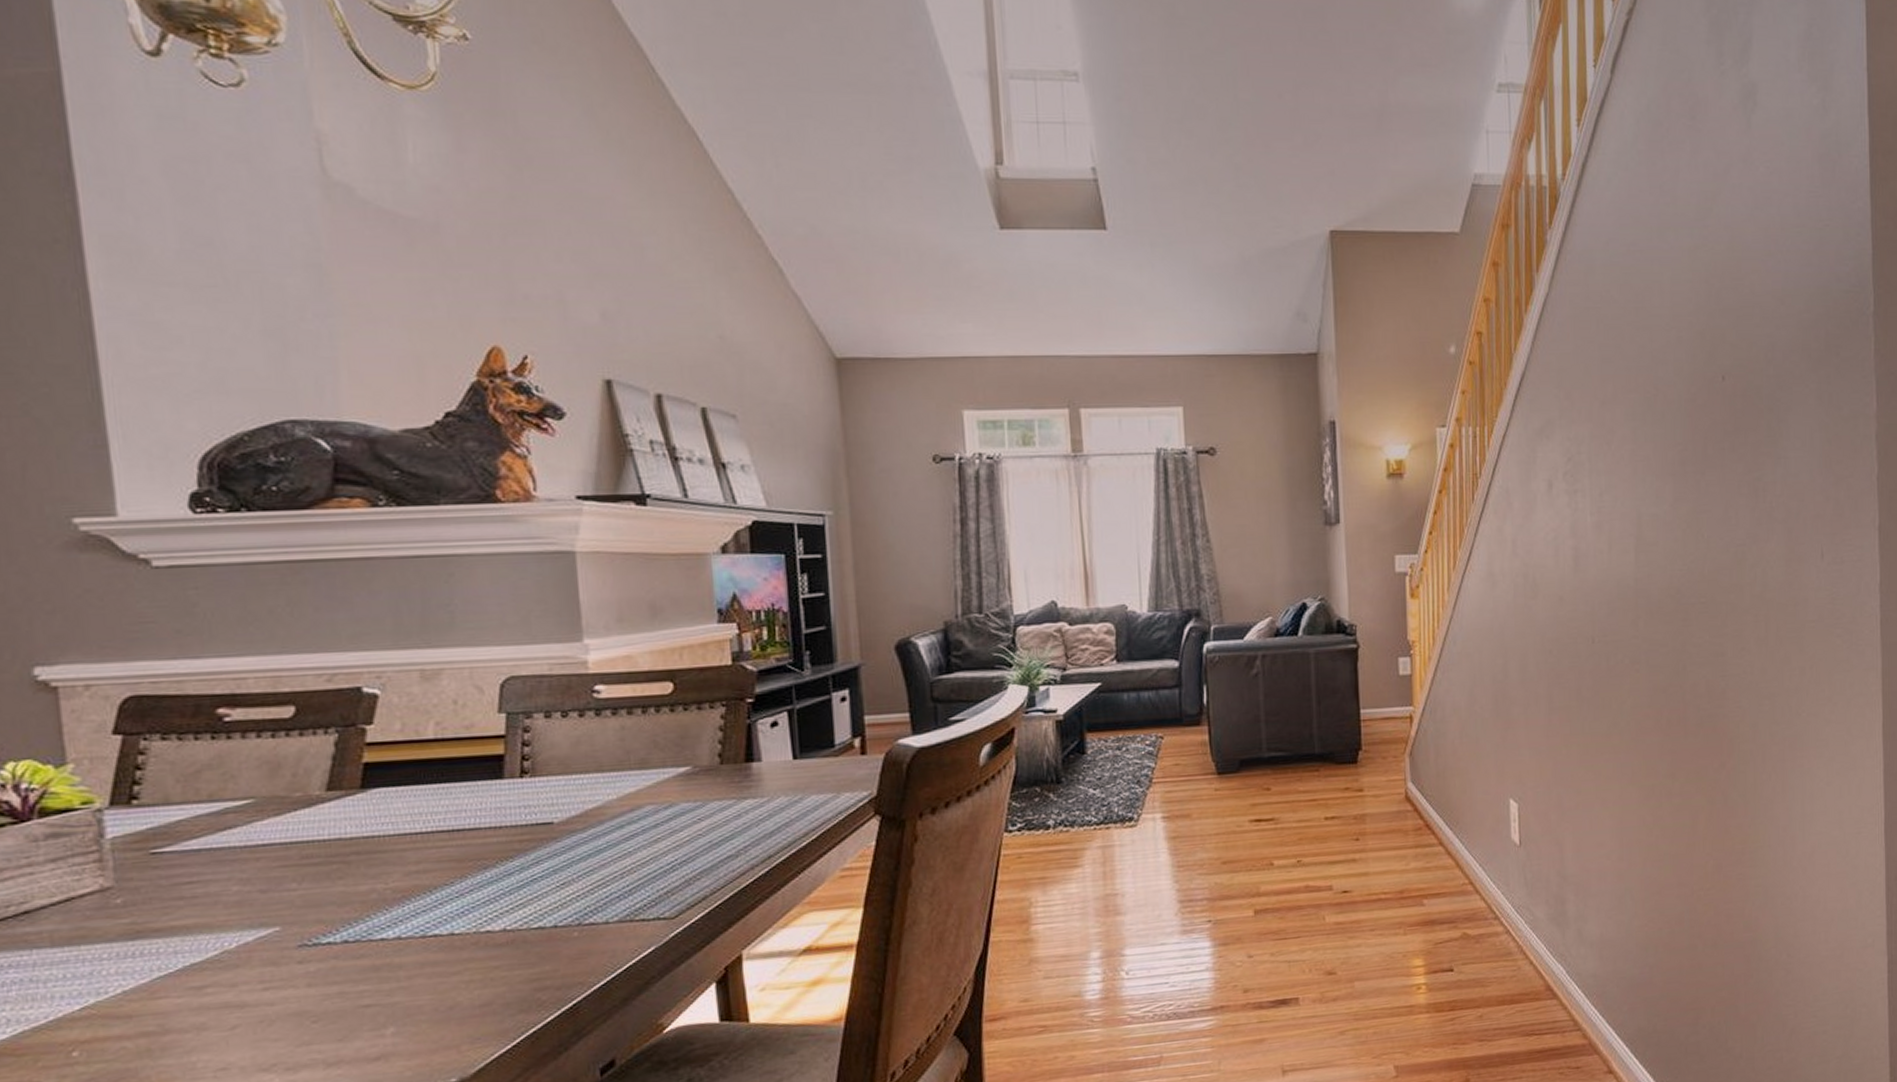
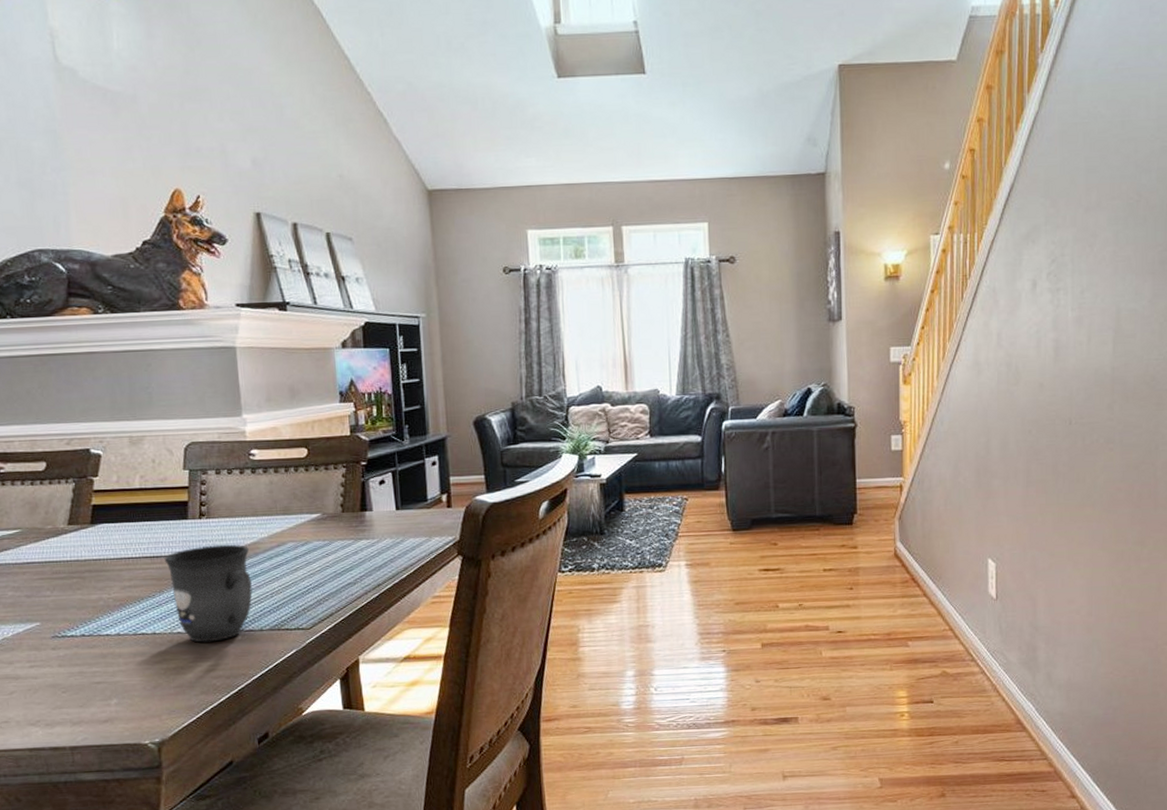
mug: none [468,810,595,943] -> present [164,544,253,643]

